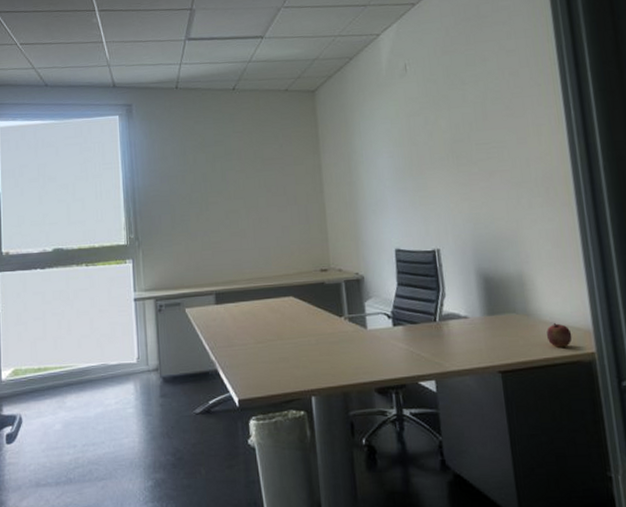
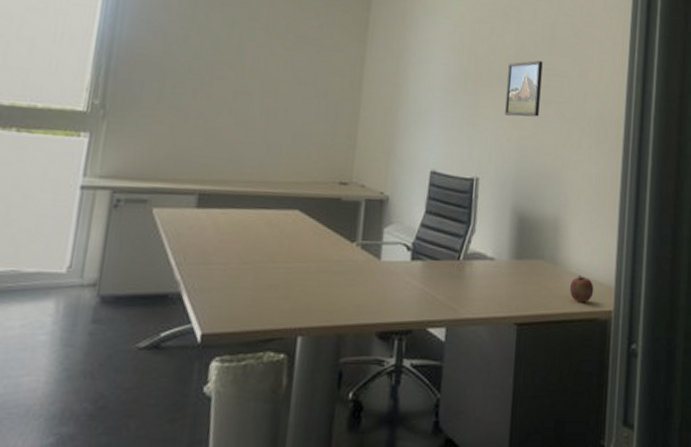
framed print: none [447,138,485,191] -> present [504,60,543,117]

